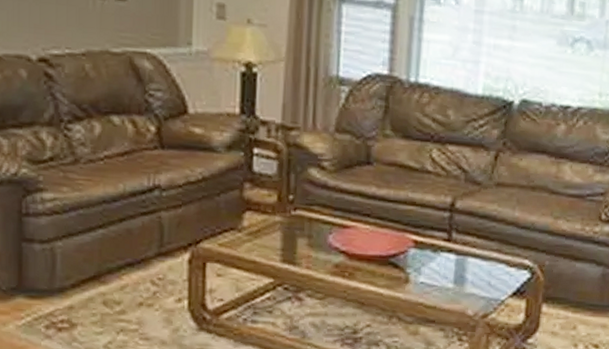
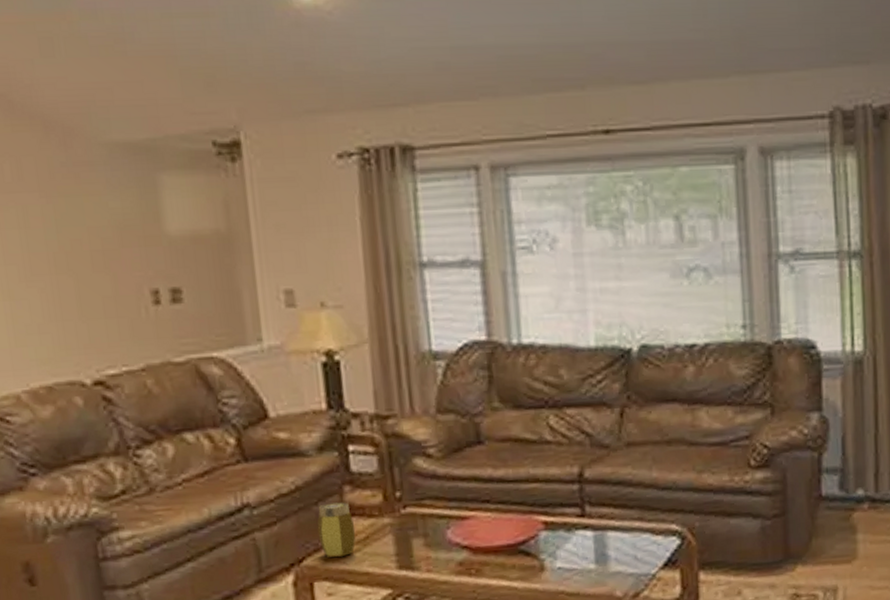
jar: none [216,196,250,245] -> present [317,502,356,558]

